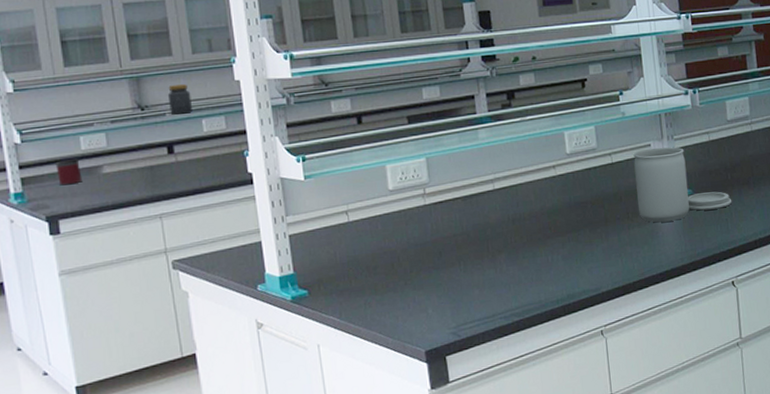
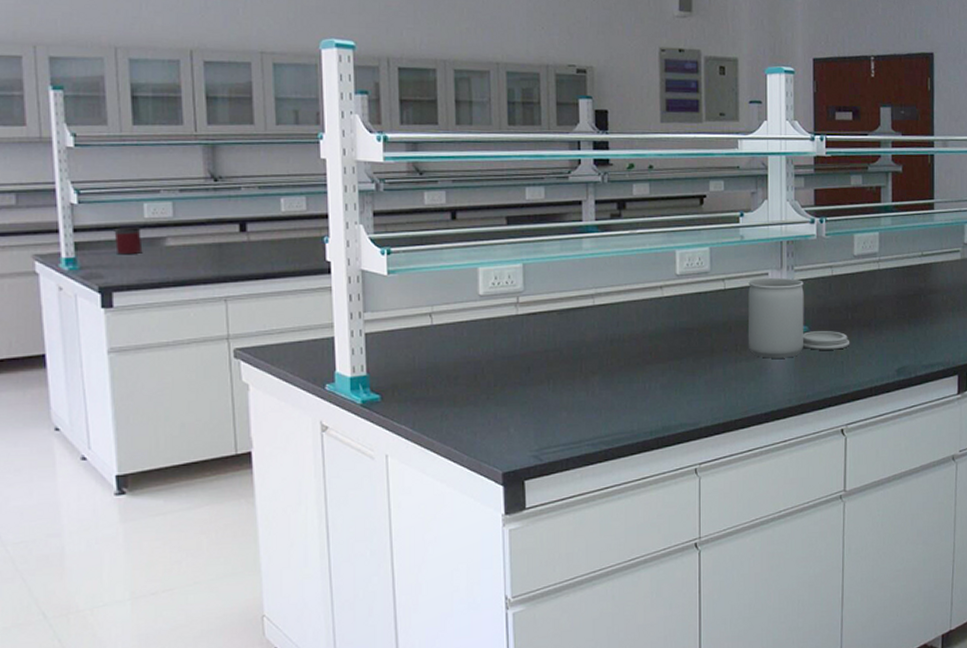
jar: present [167,84,193,115] -> none [244,157,272,190]

